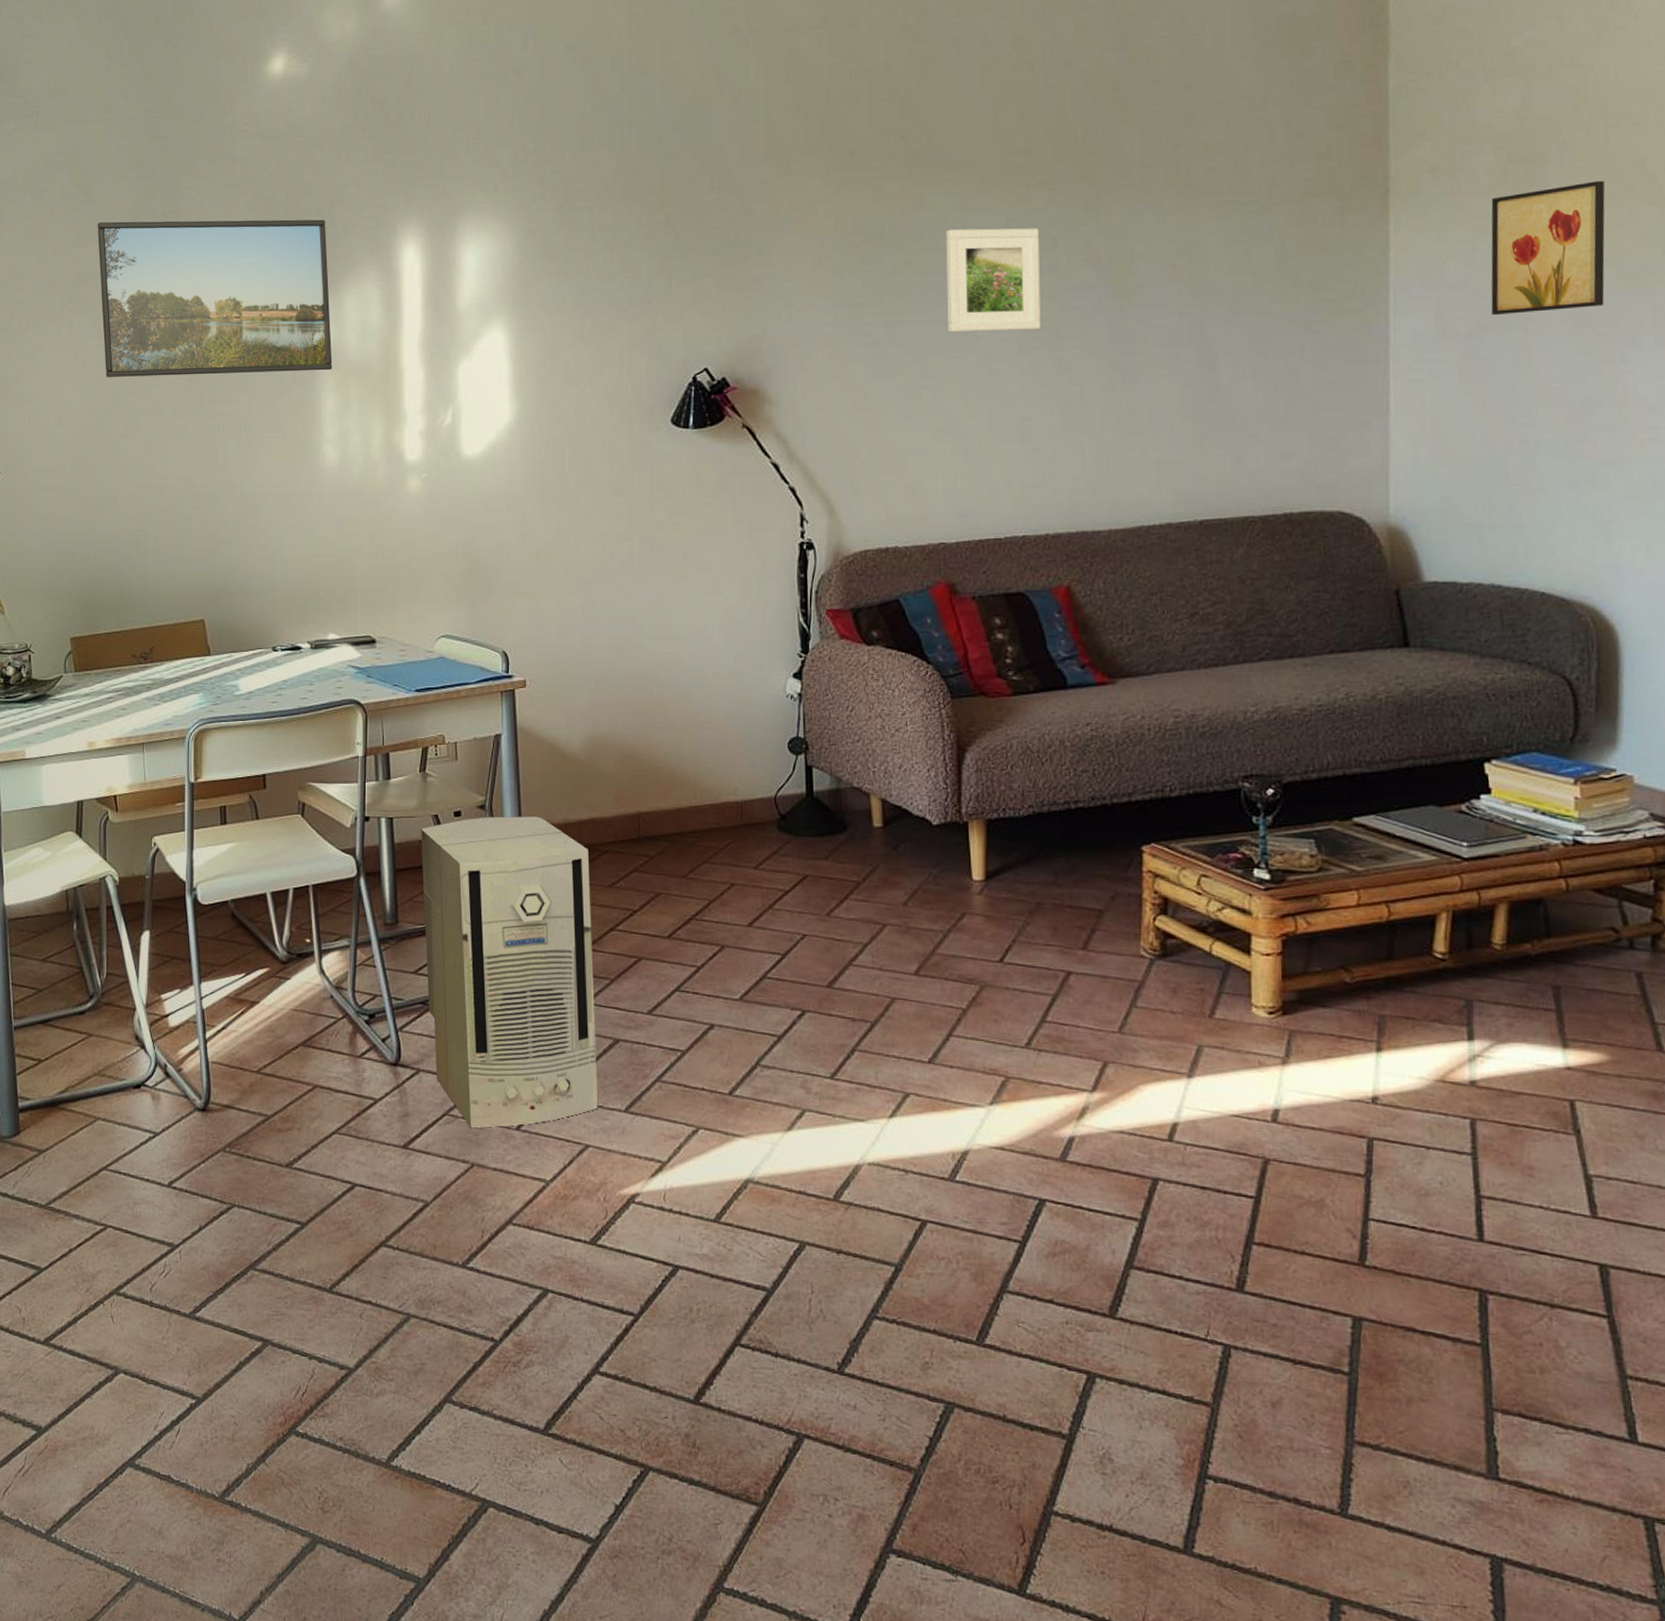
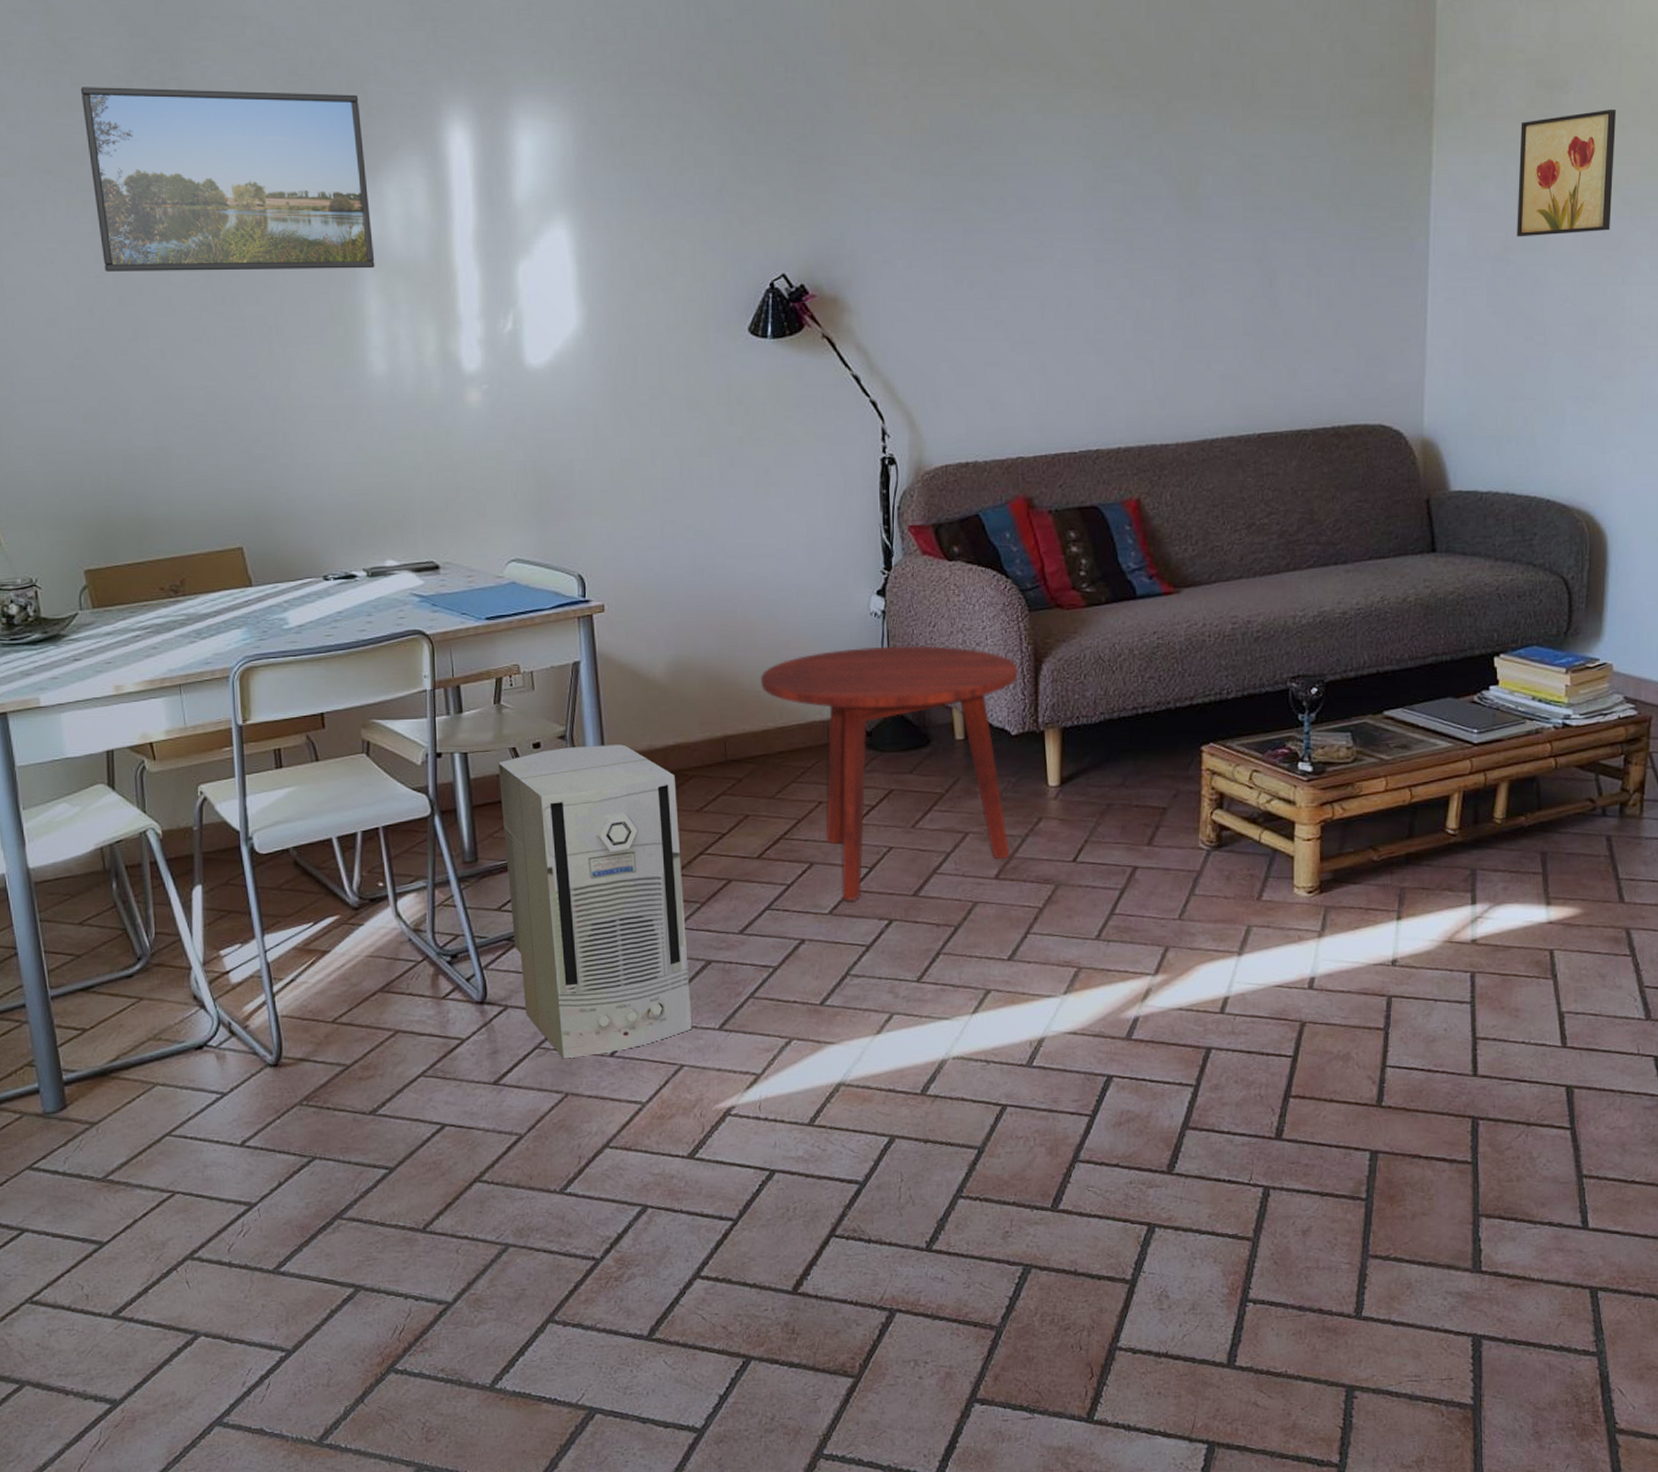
side table: none [676,729,940,987] -> present [761,645,1018,900]
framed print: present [946,228,1041,332] -> none [1024,133,1115,241]

